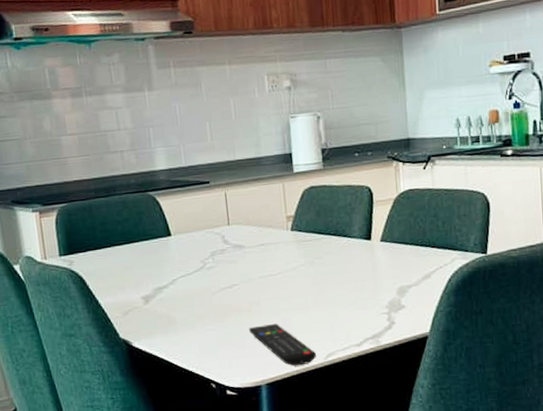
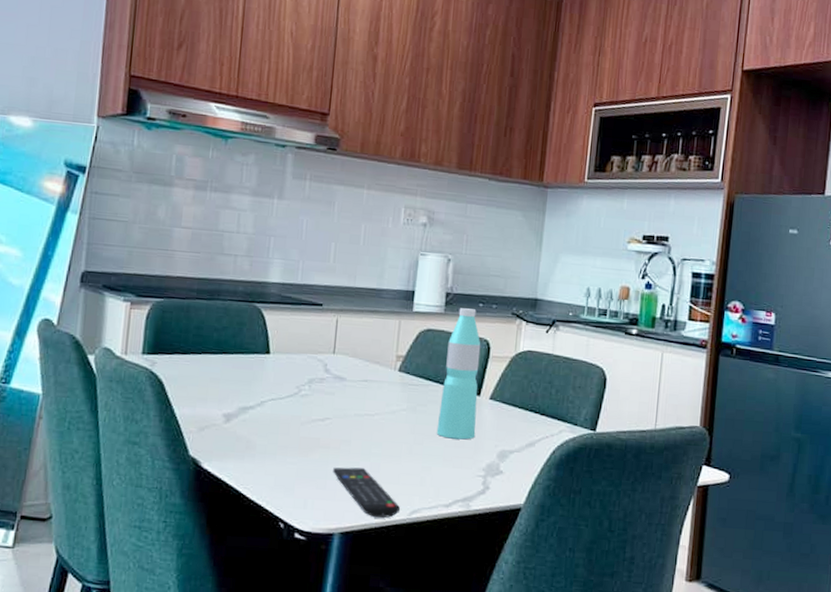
water bottle: none [332,159,373,284] -> present [436,308,481,440]

